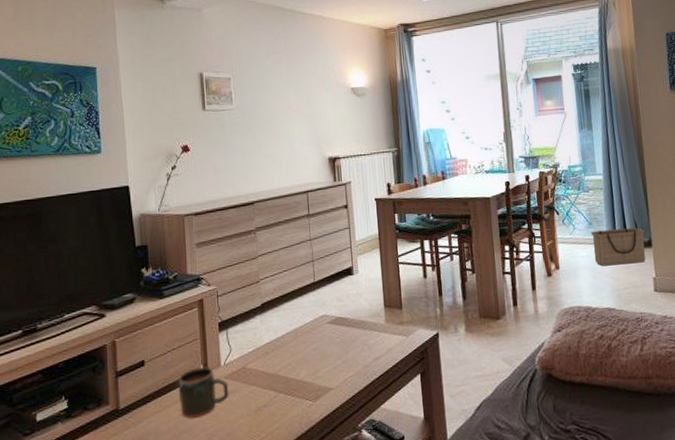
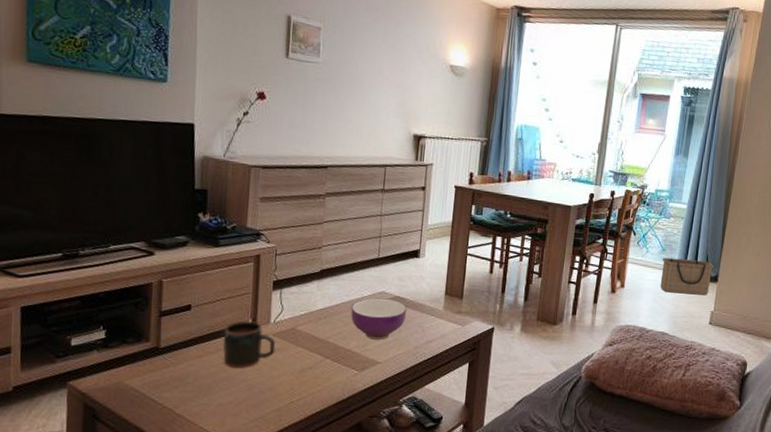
bowl: none [295,321,351,366] -> present [350,297,408,340]

